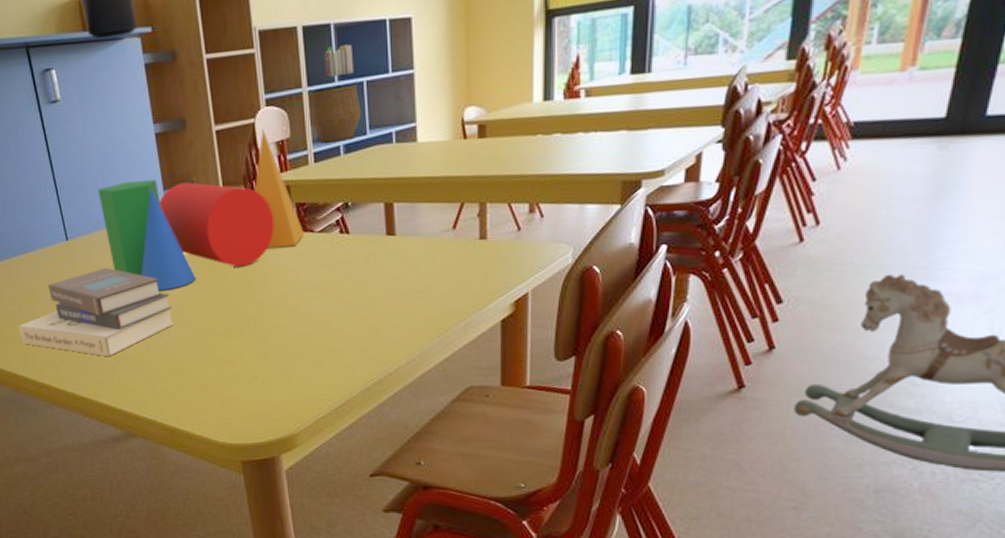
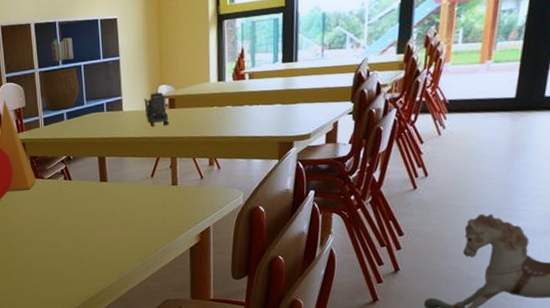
toy truck: none [445,117,478,162] -> present [144,92,169,126]

